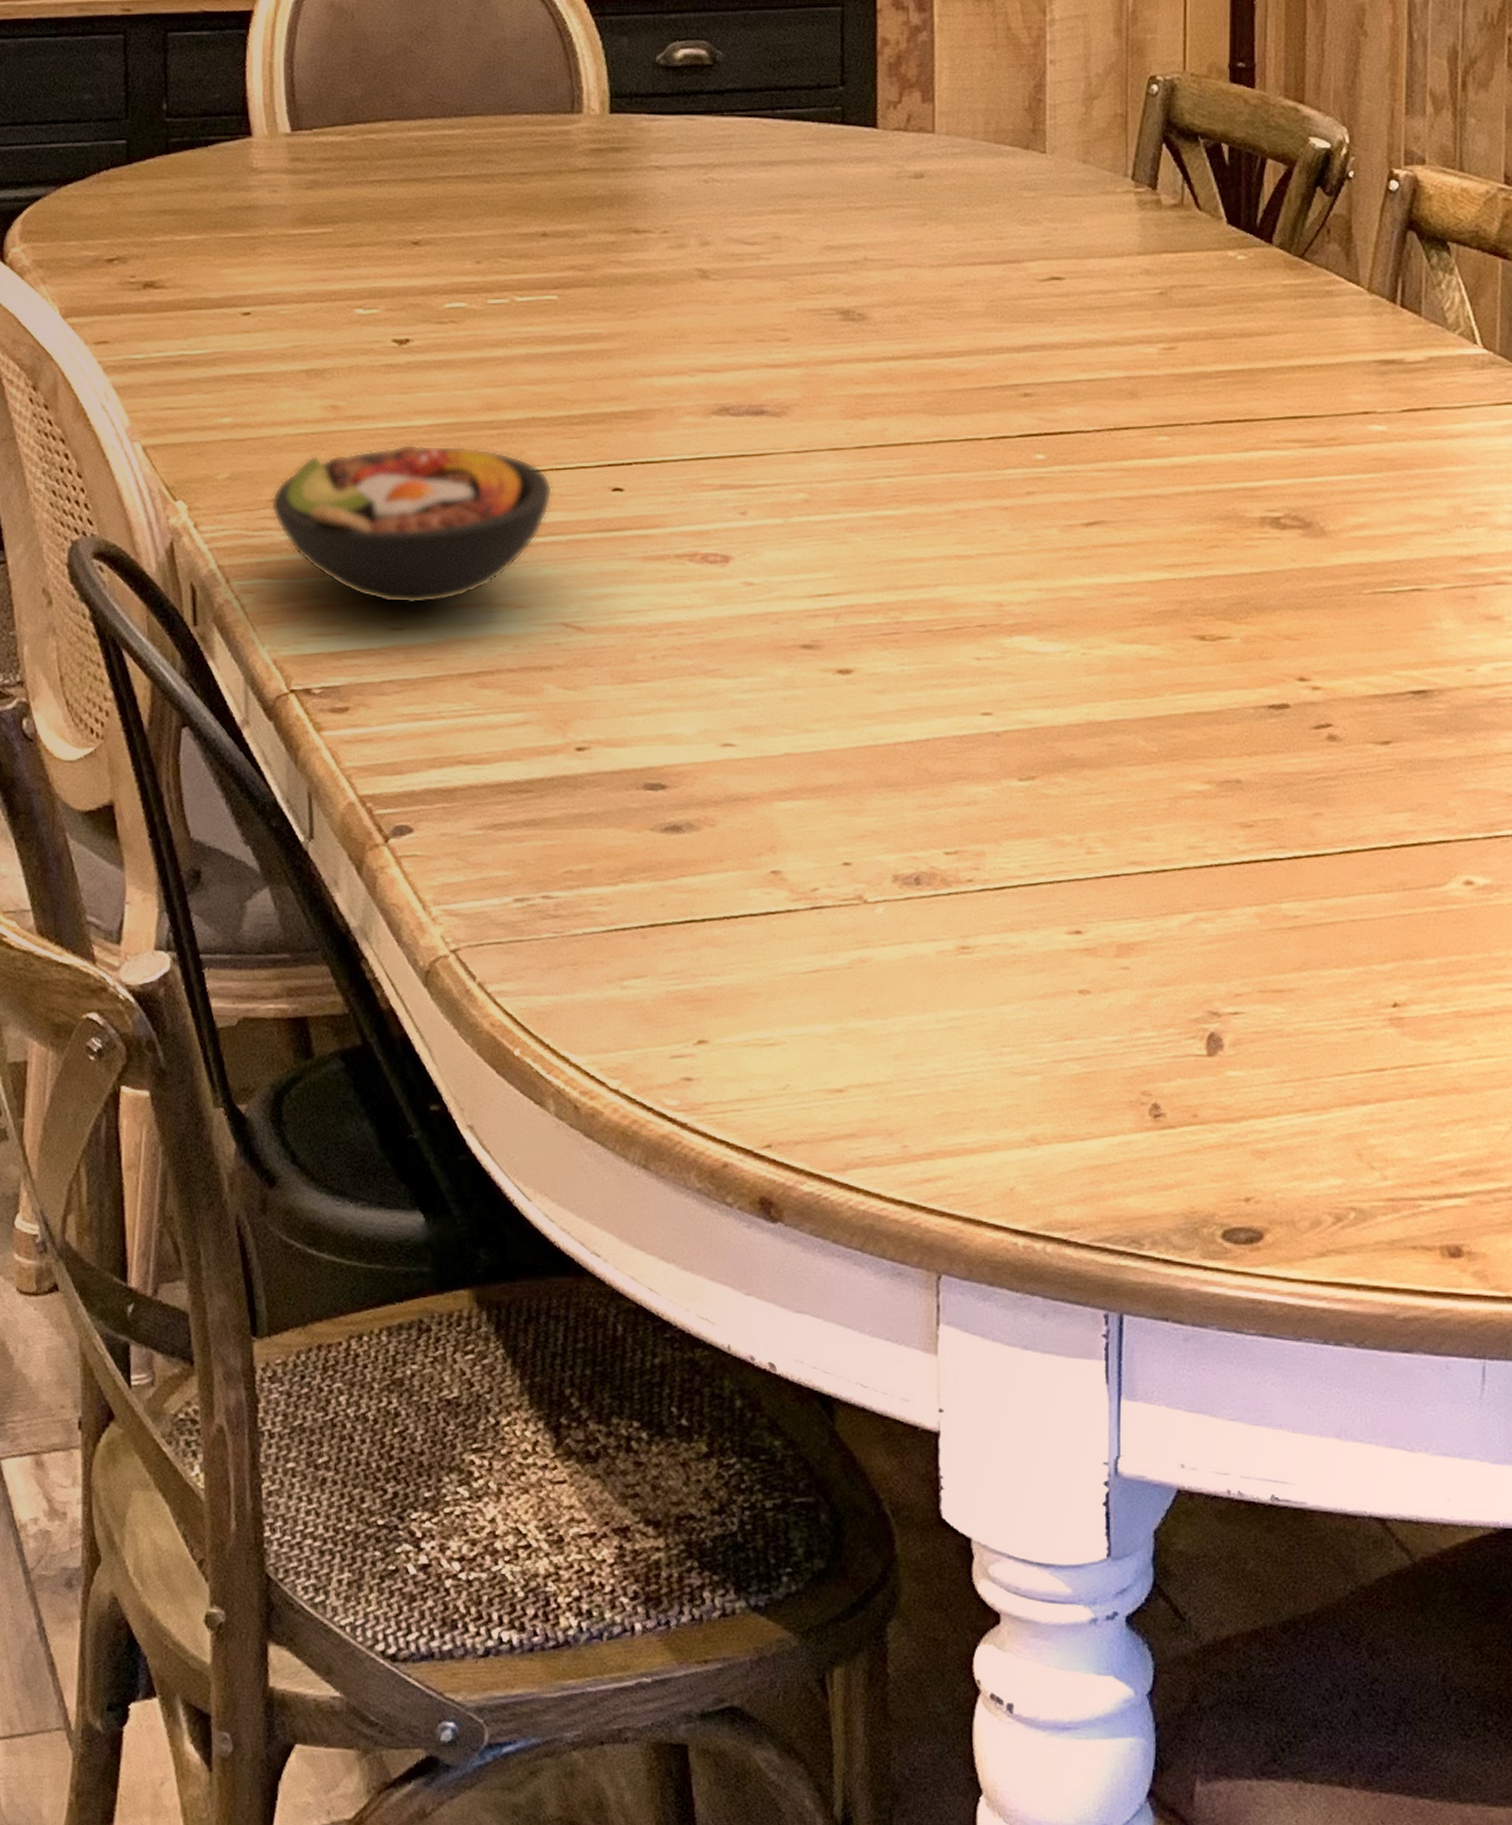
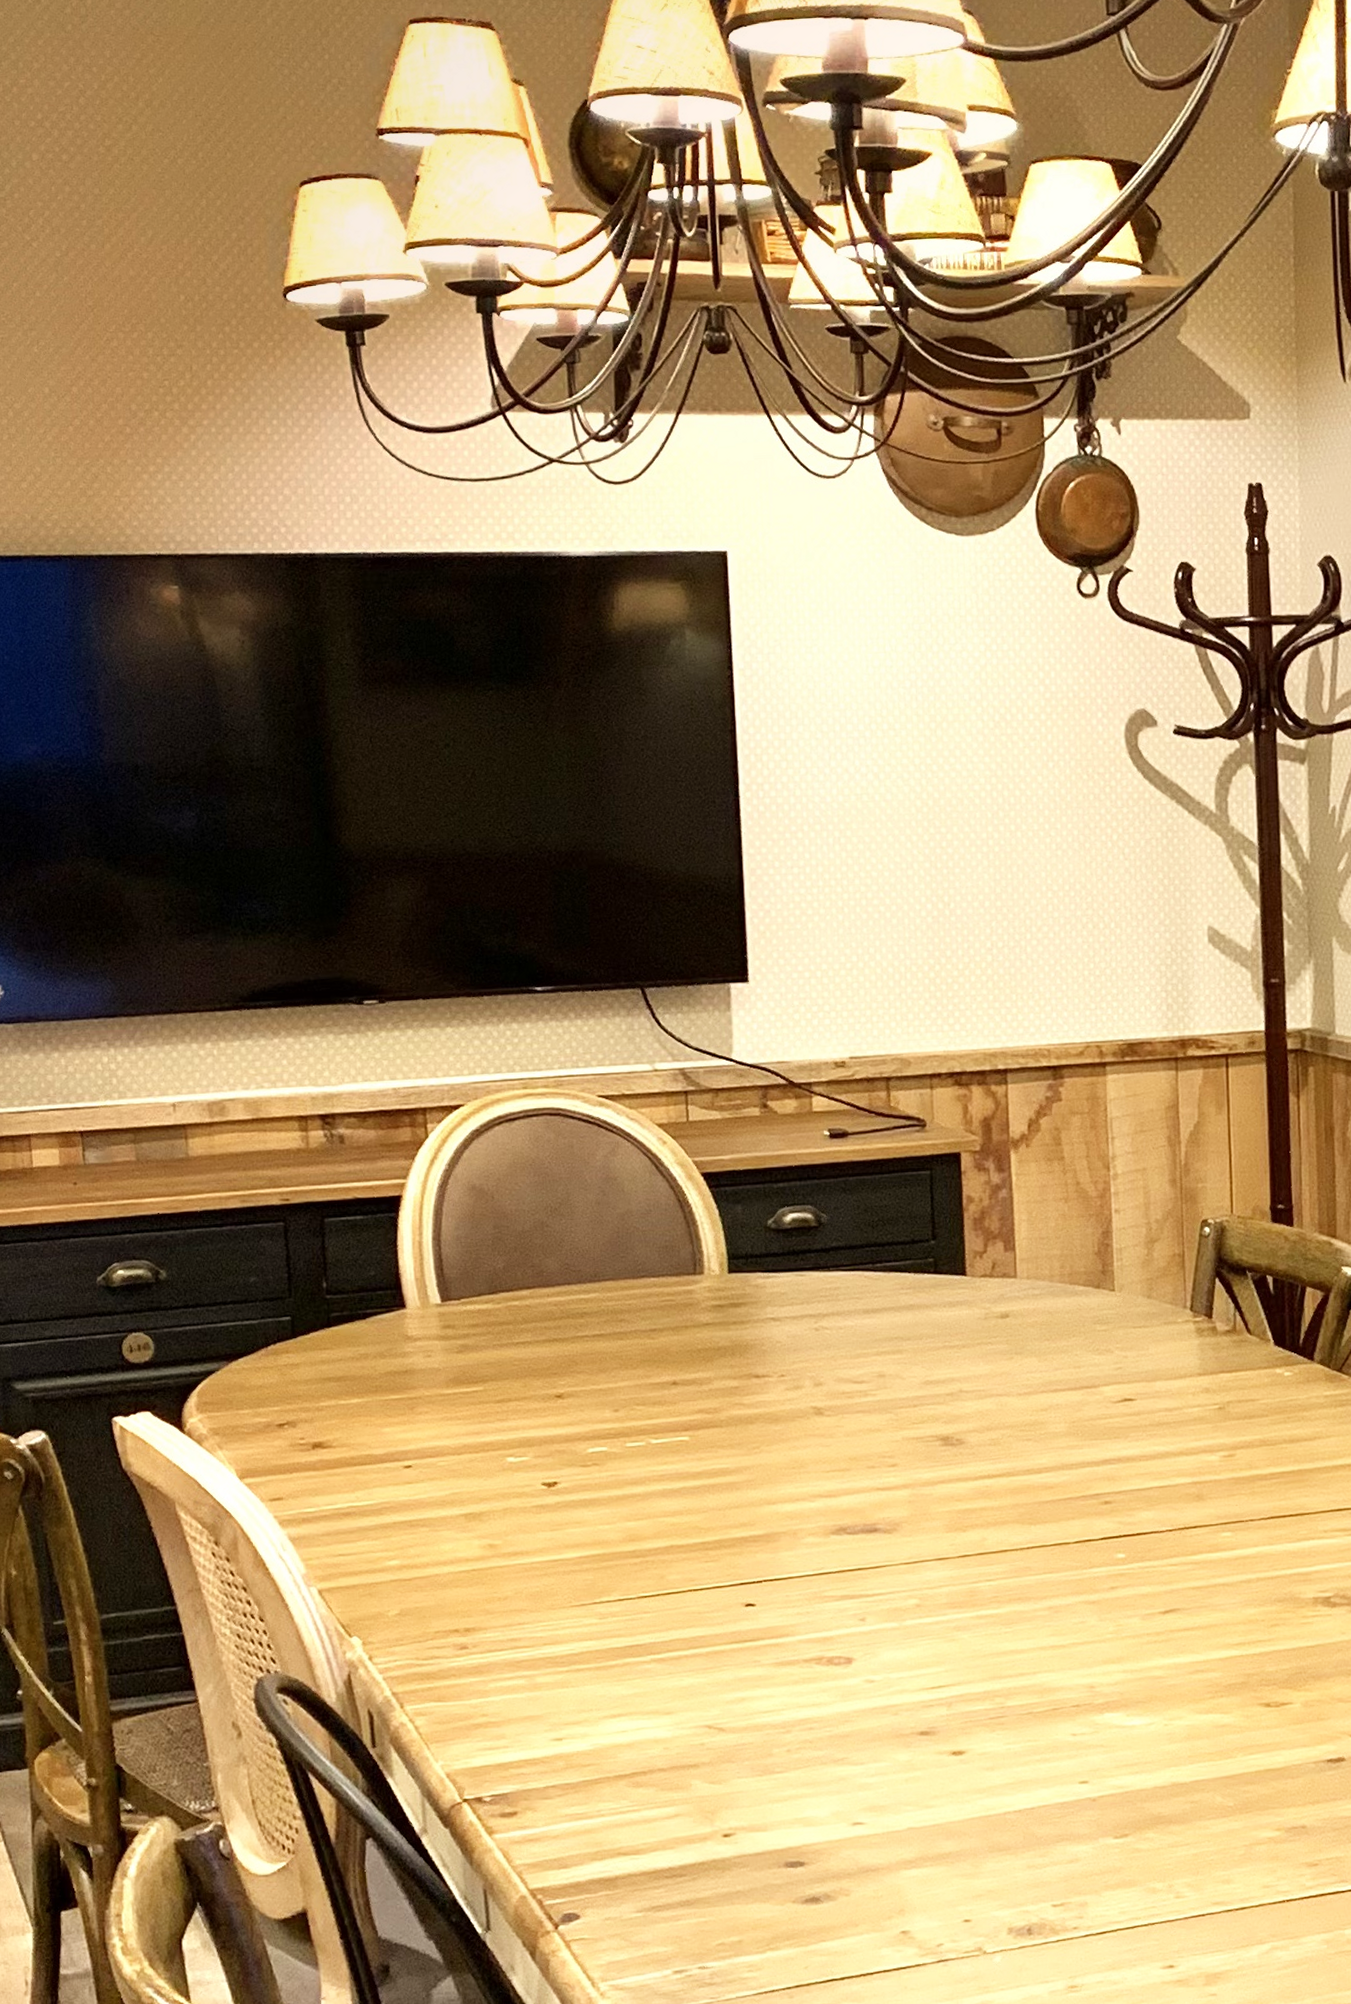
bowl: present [270,443,553,605] -> none [437,1574,693,1718]

